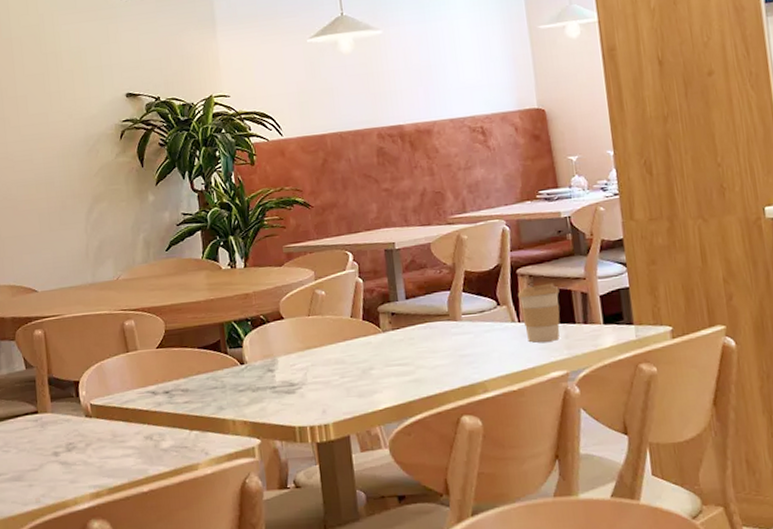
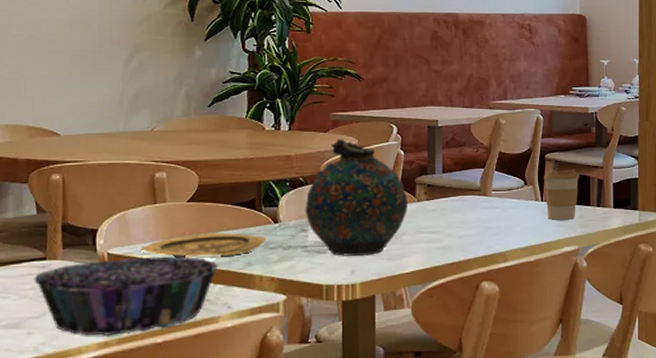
decorative bowl: none [29,403,193,487] -> present [34,256,219,337]
plate: none [118,377,235,405] -> present [140,233,266,257]
snuff bottle: none [269,272,374,396] -> present [305,139,408,256]

